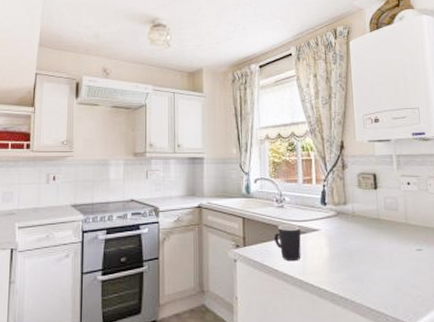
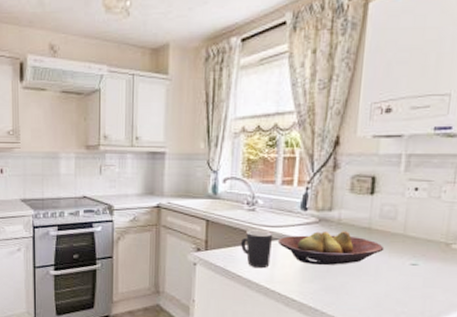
fruit bowl: none [305,222,393,255] -> present [277,231,385,265]

